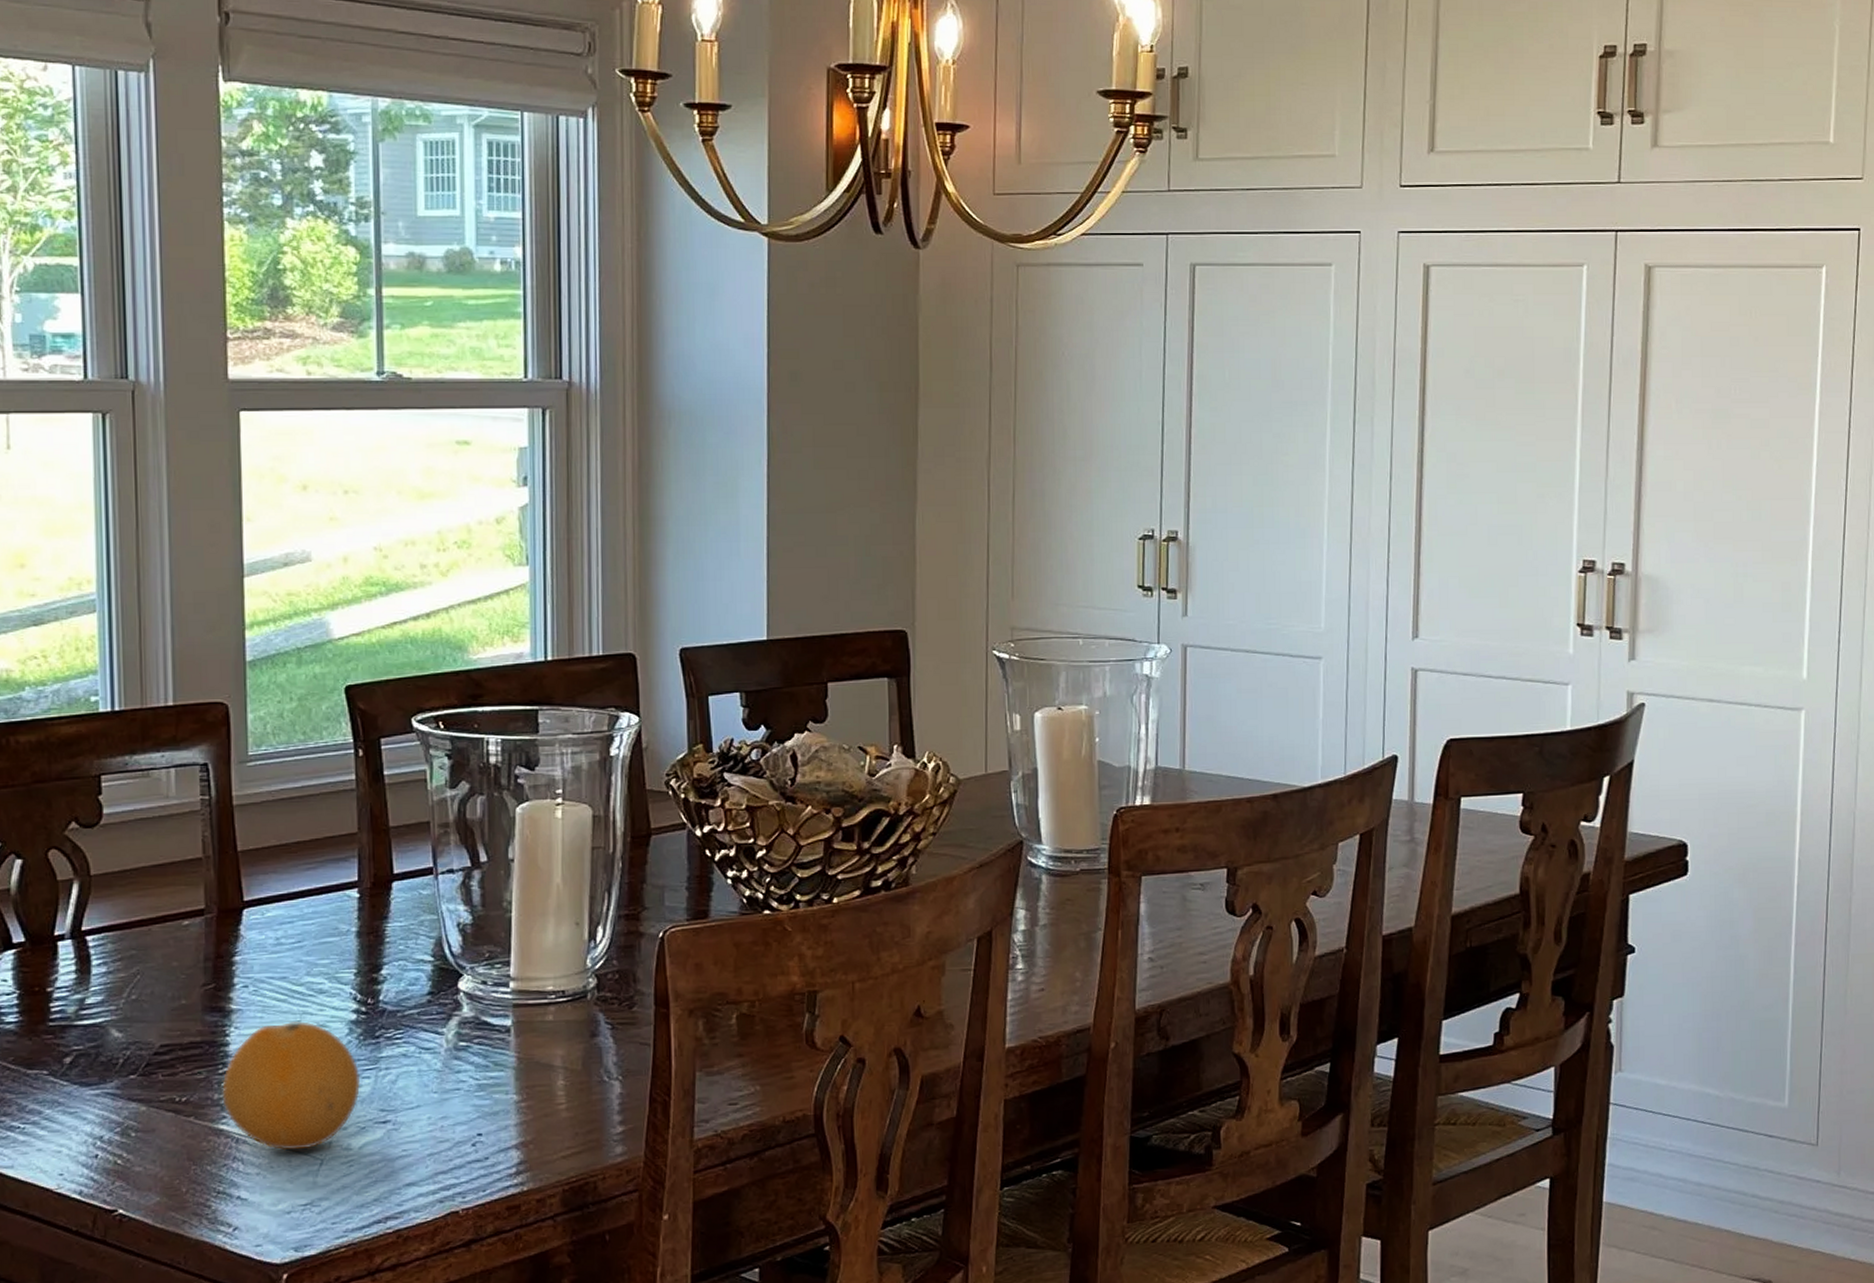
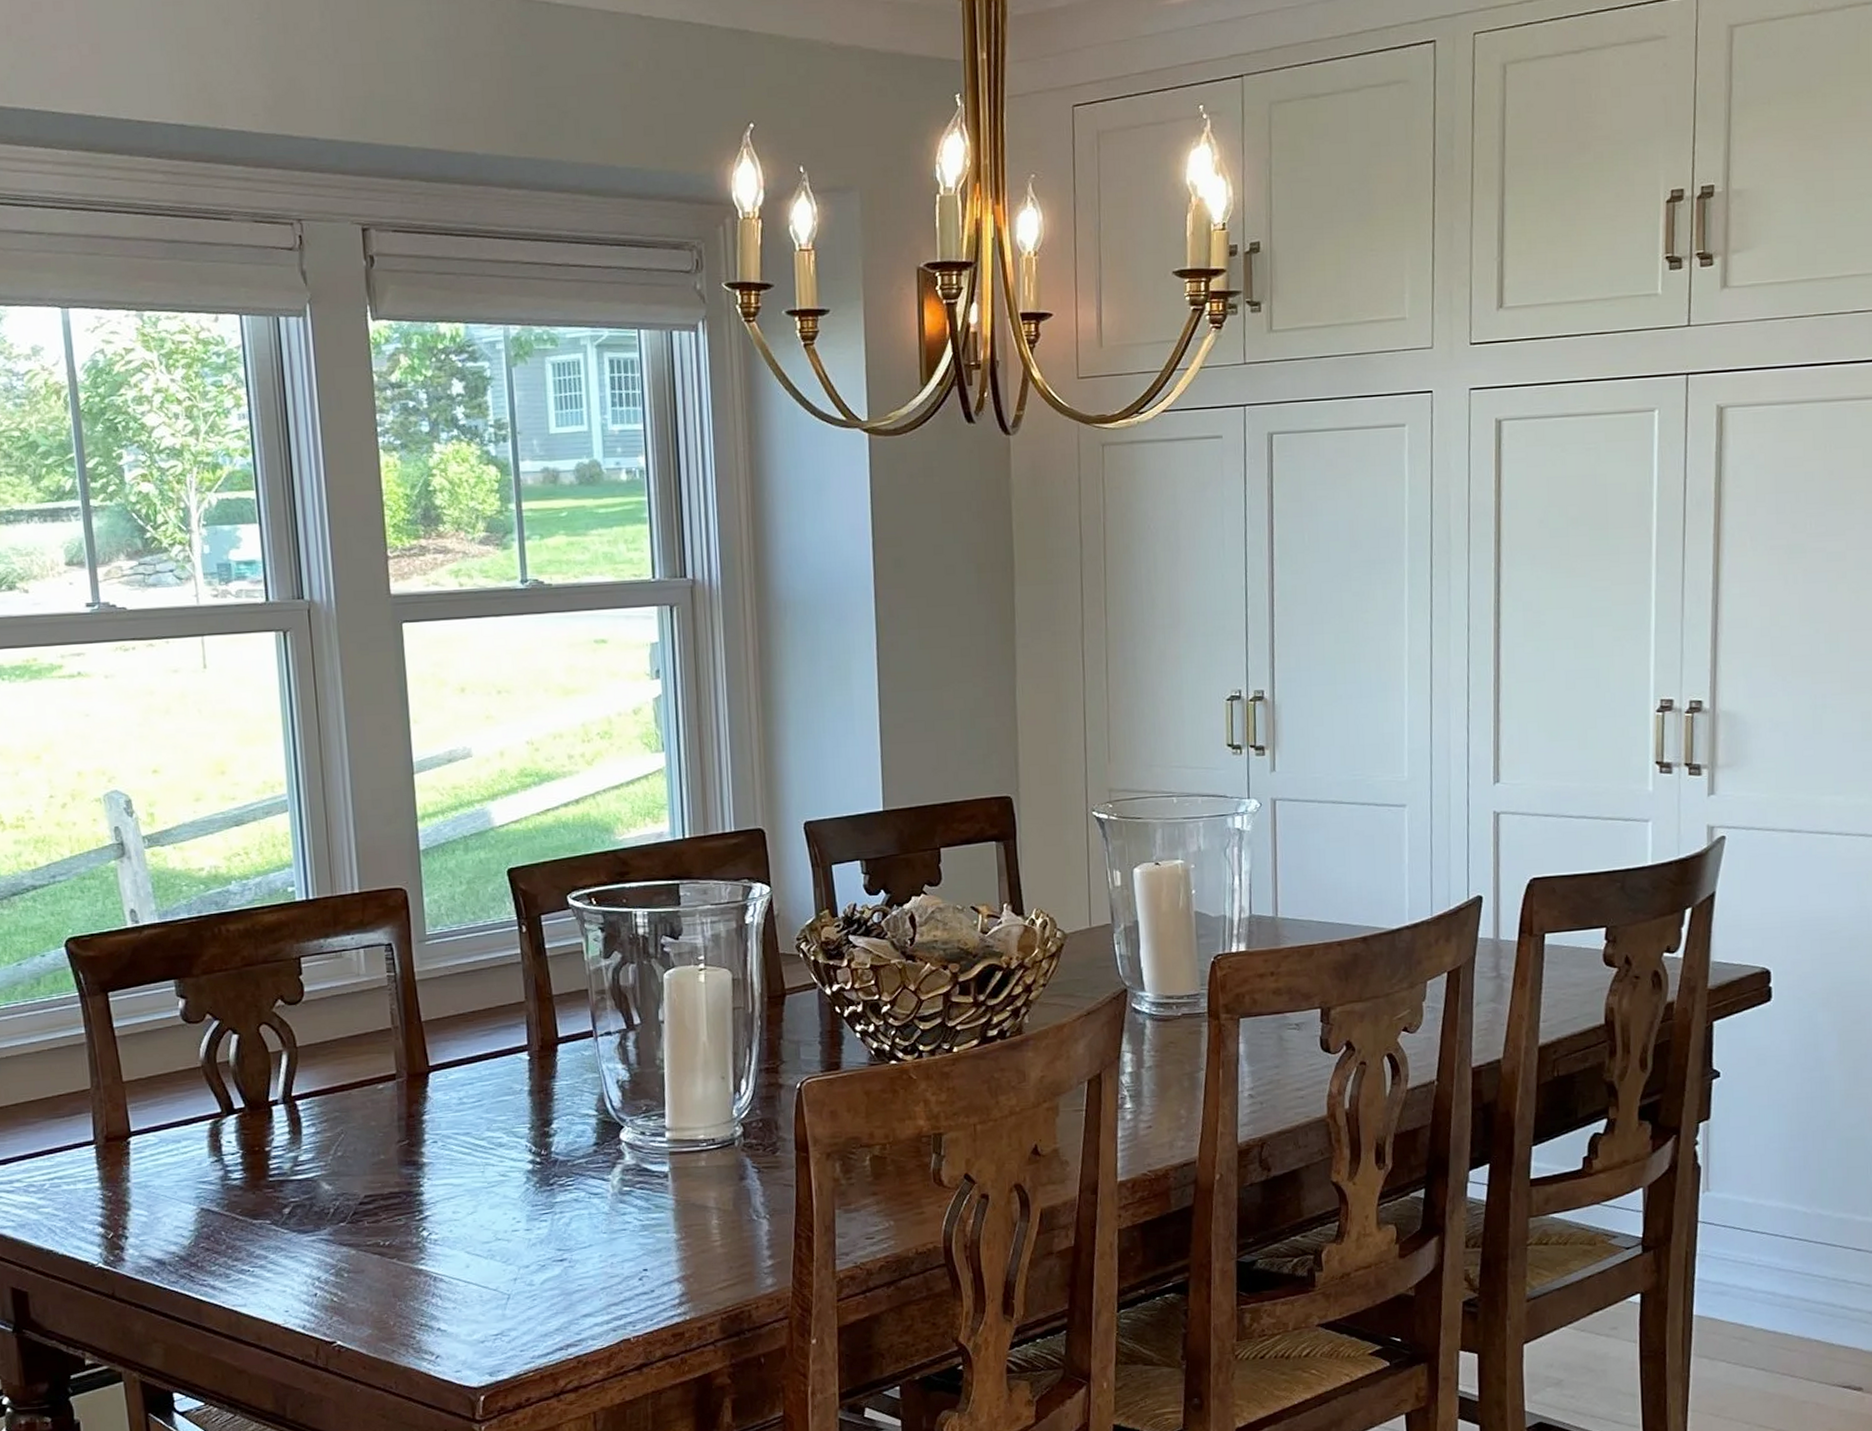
fruit: present [222,1021,361,1151] -> none [419,1172,540,1287]

